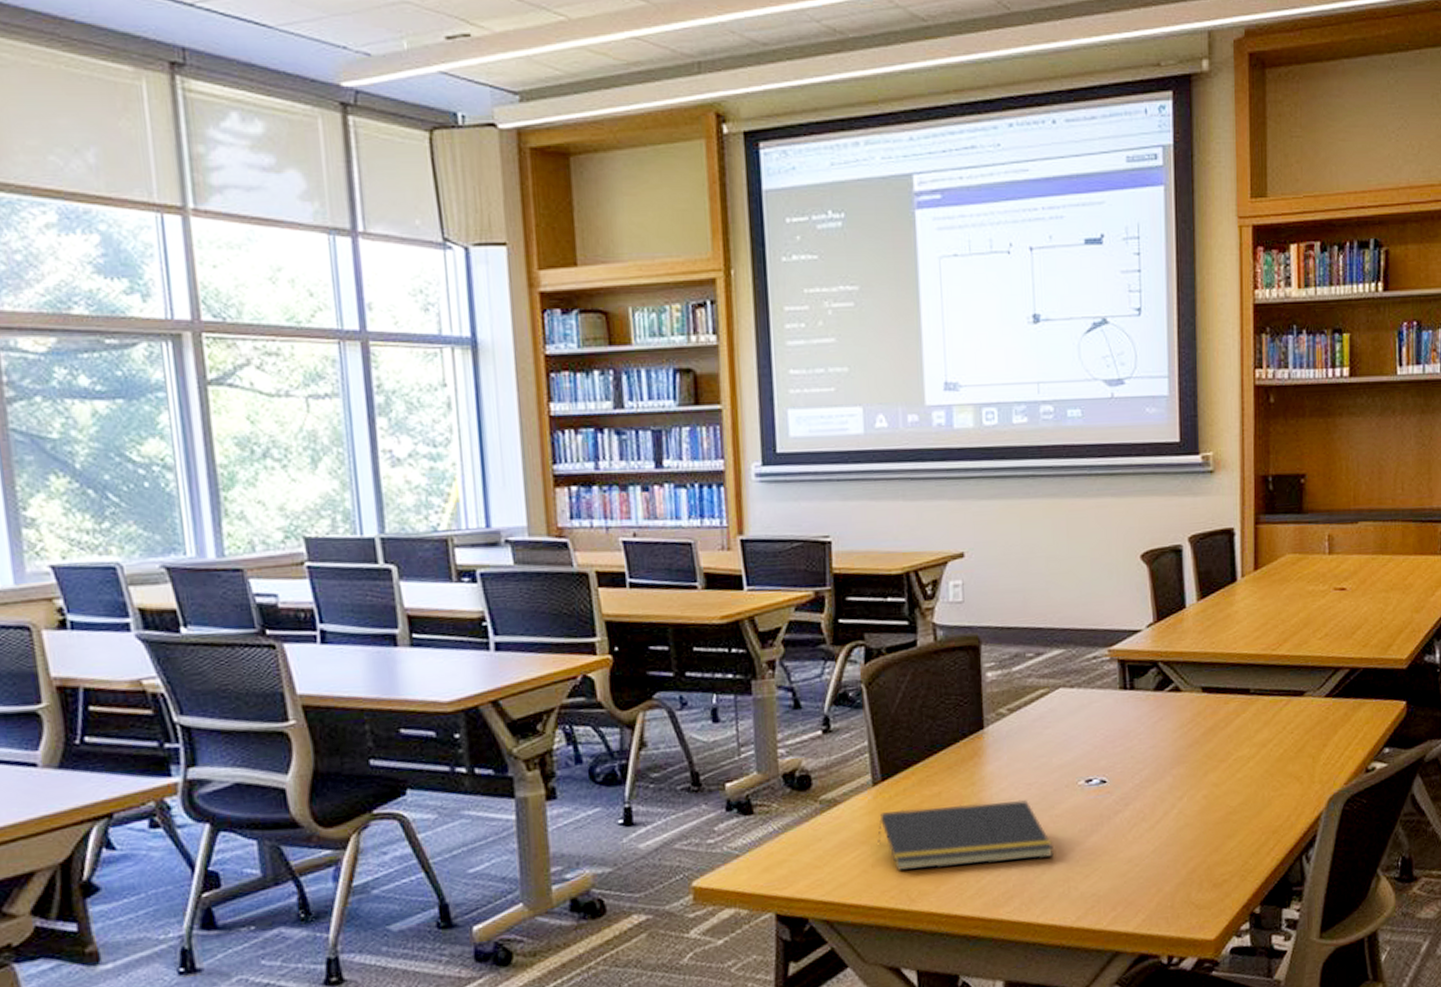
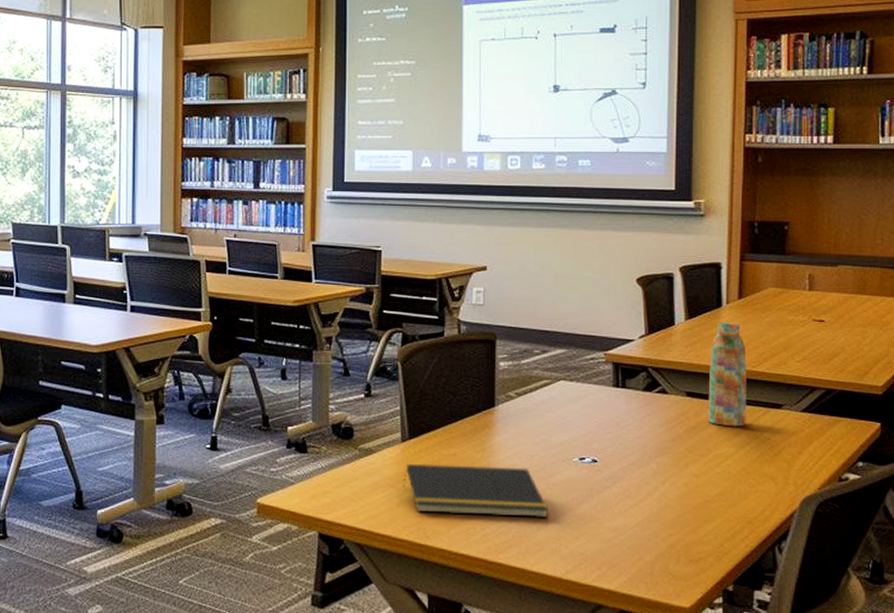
water bottle: none [1225,599,1267,723] -> present [708,322,747,427]

